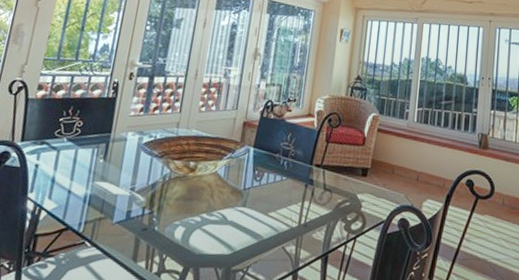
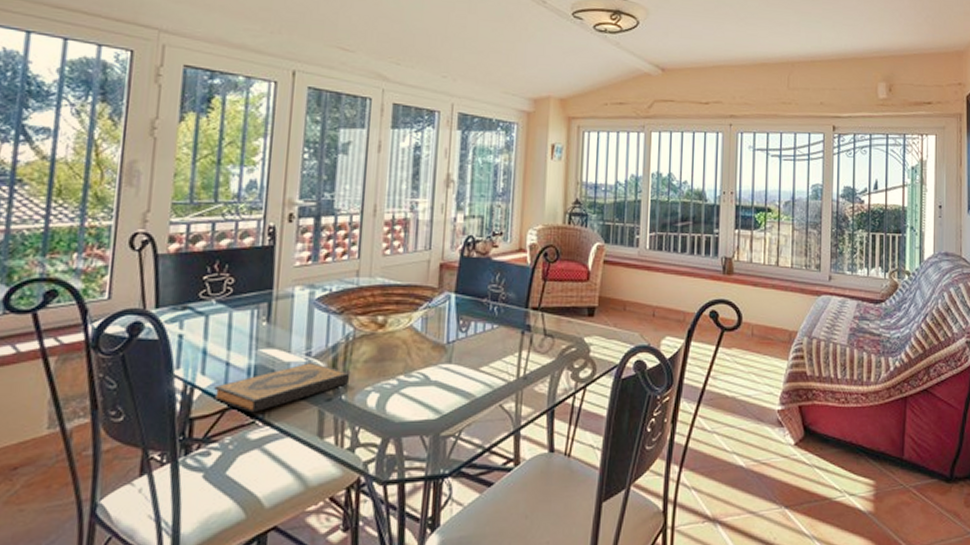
hardback book: none [55,196,164,235] -> present [213,363,350,413]

